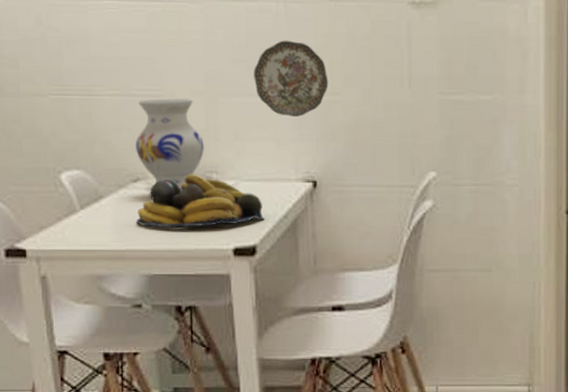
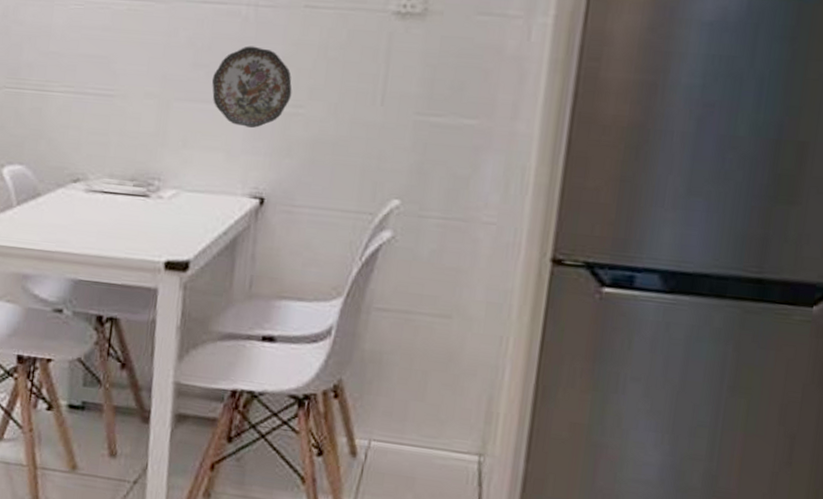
vase: present [135,98,204,197] -> none [79,98,151,199]
fruit bowl: present [136,174,265,229] -> none [69,179,203,236]

